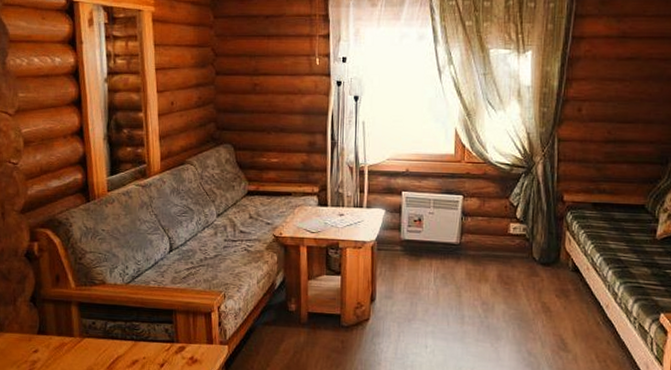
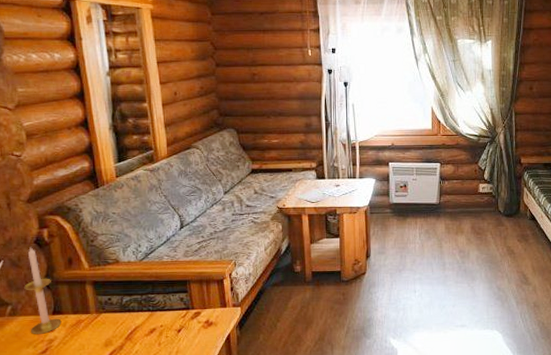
candle: none [12,259,46,355] -> present [24,246,62,335]

